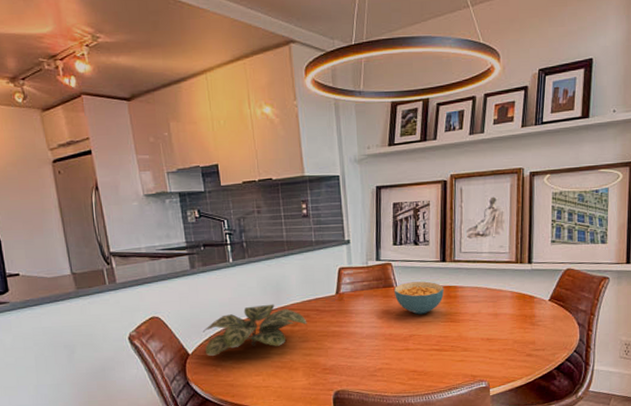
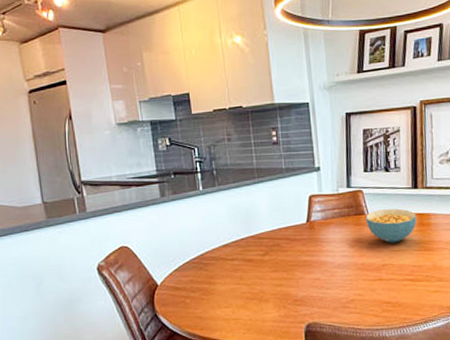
plant: present [203,304,307,356] -> none [172,232,278,287]

